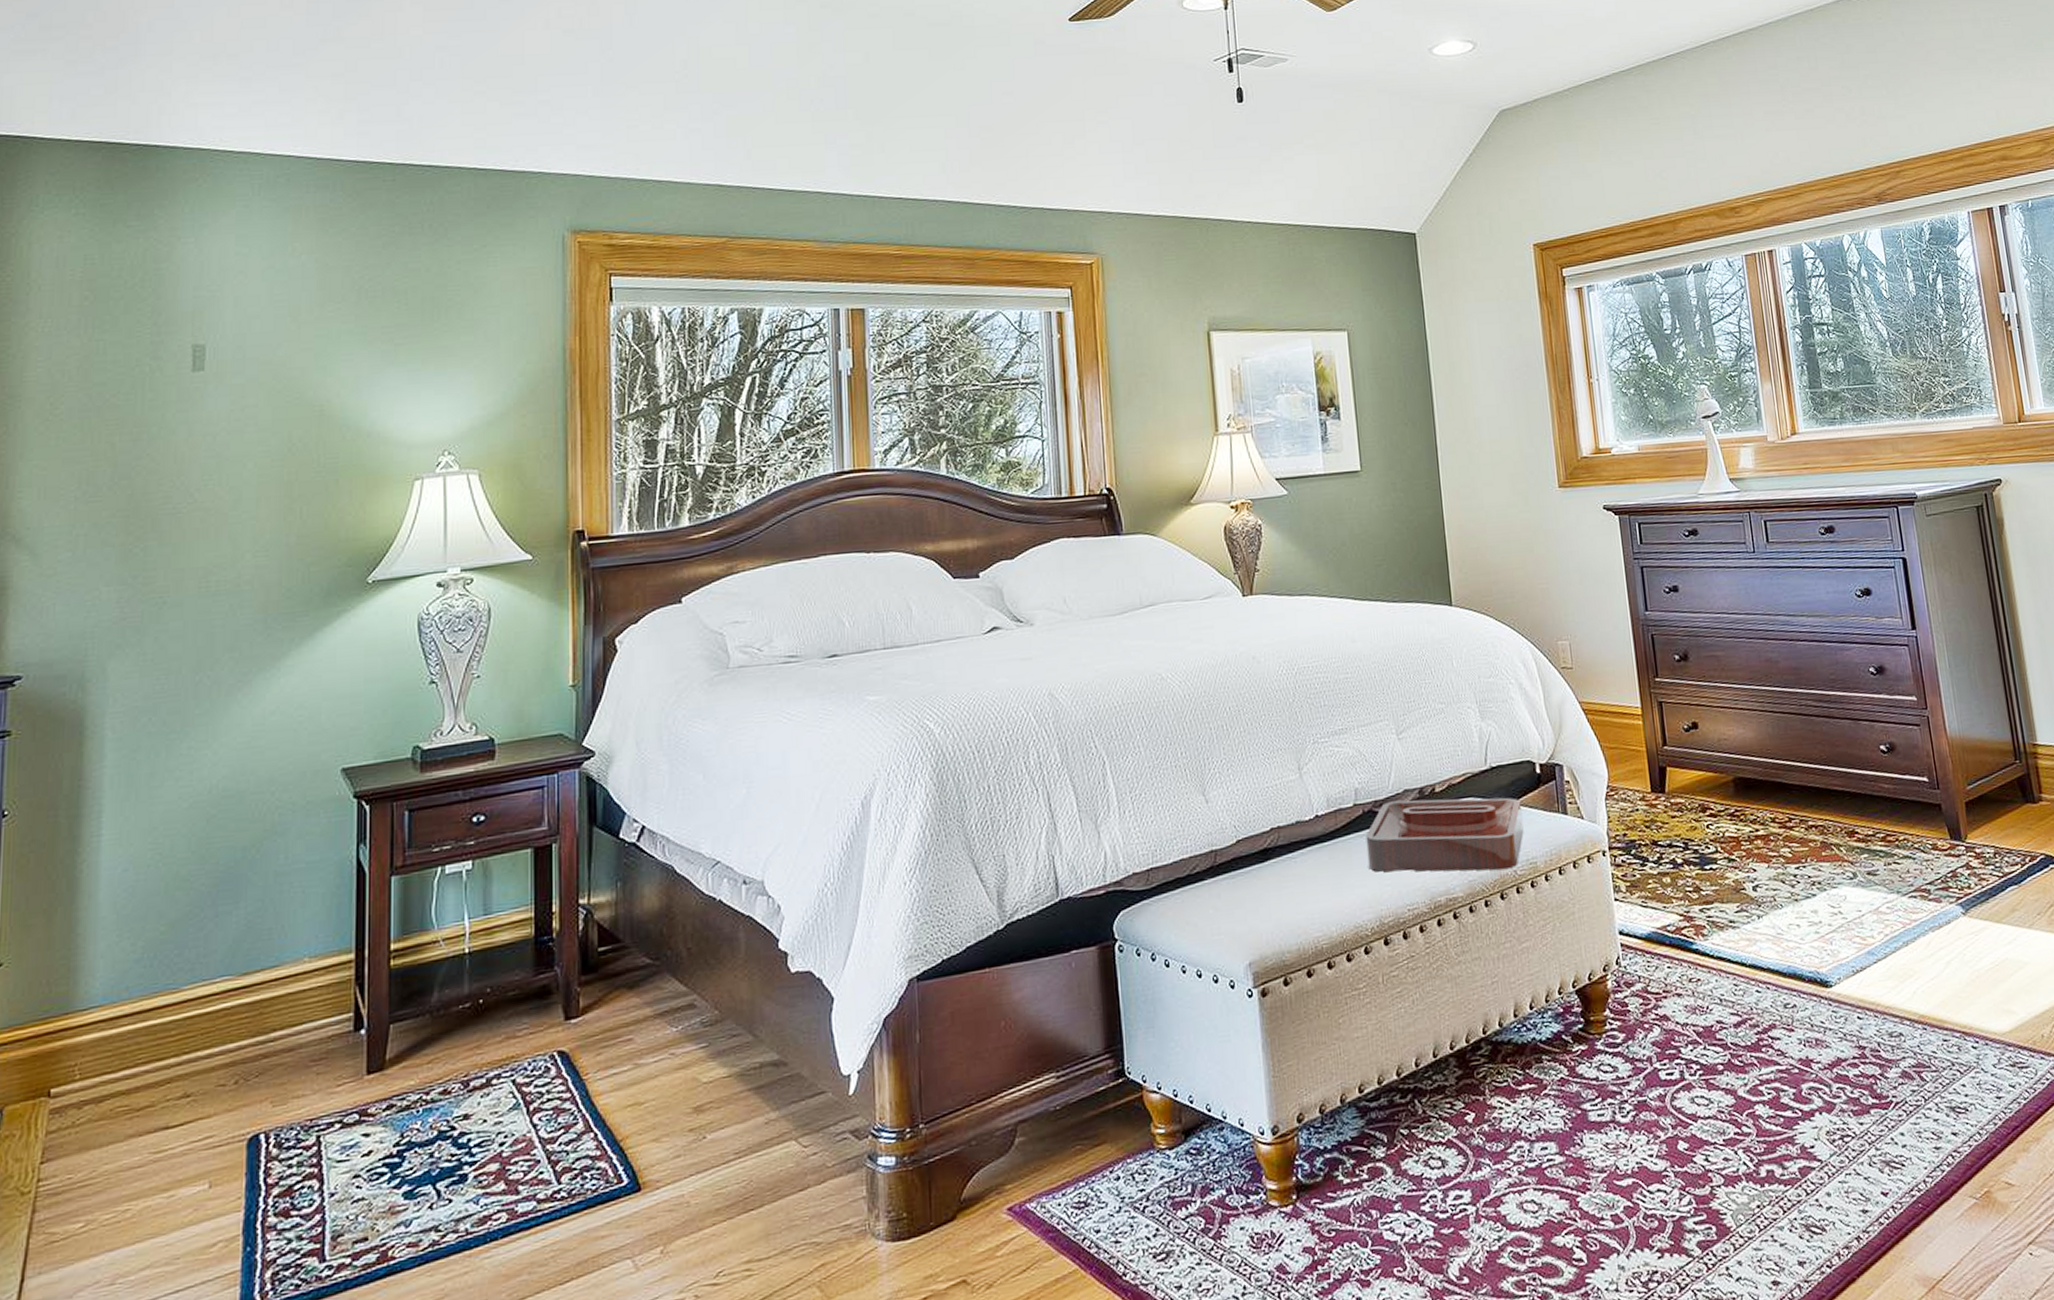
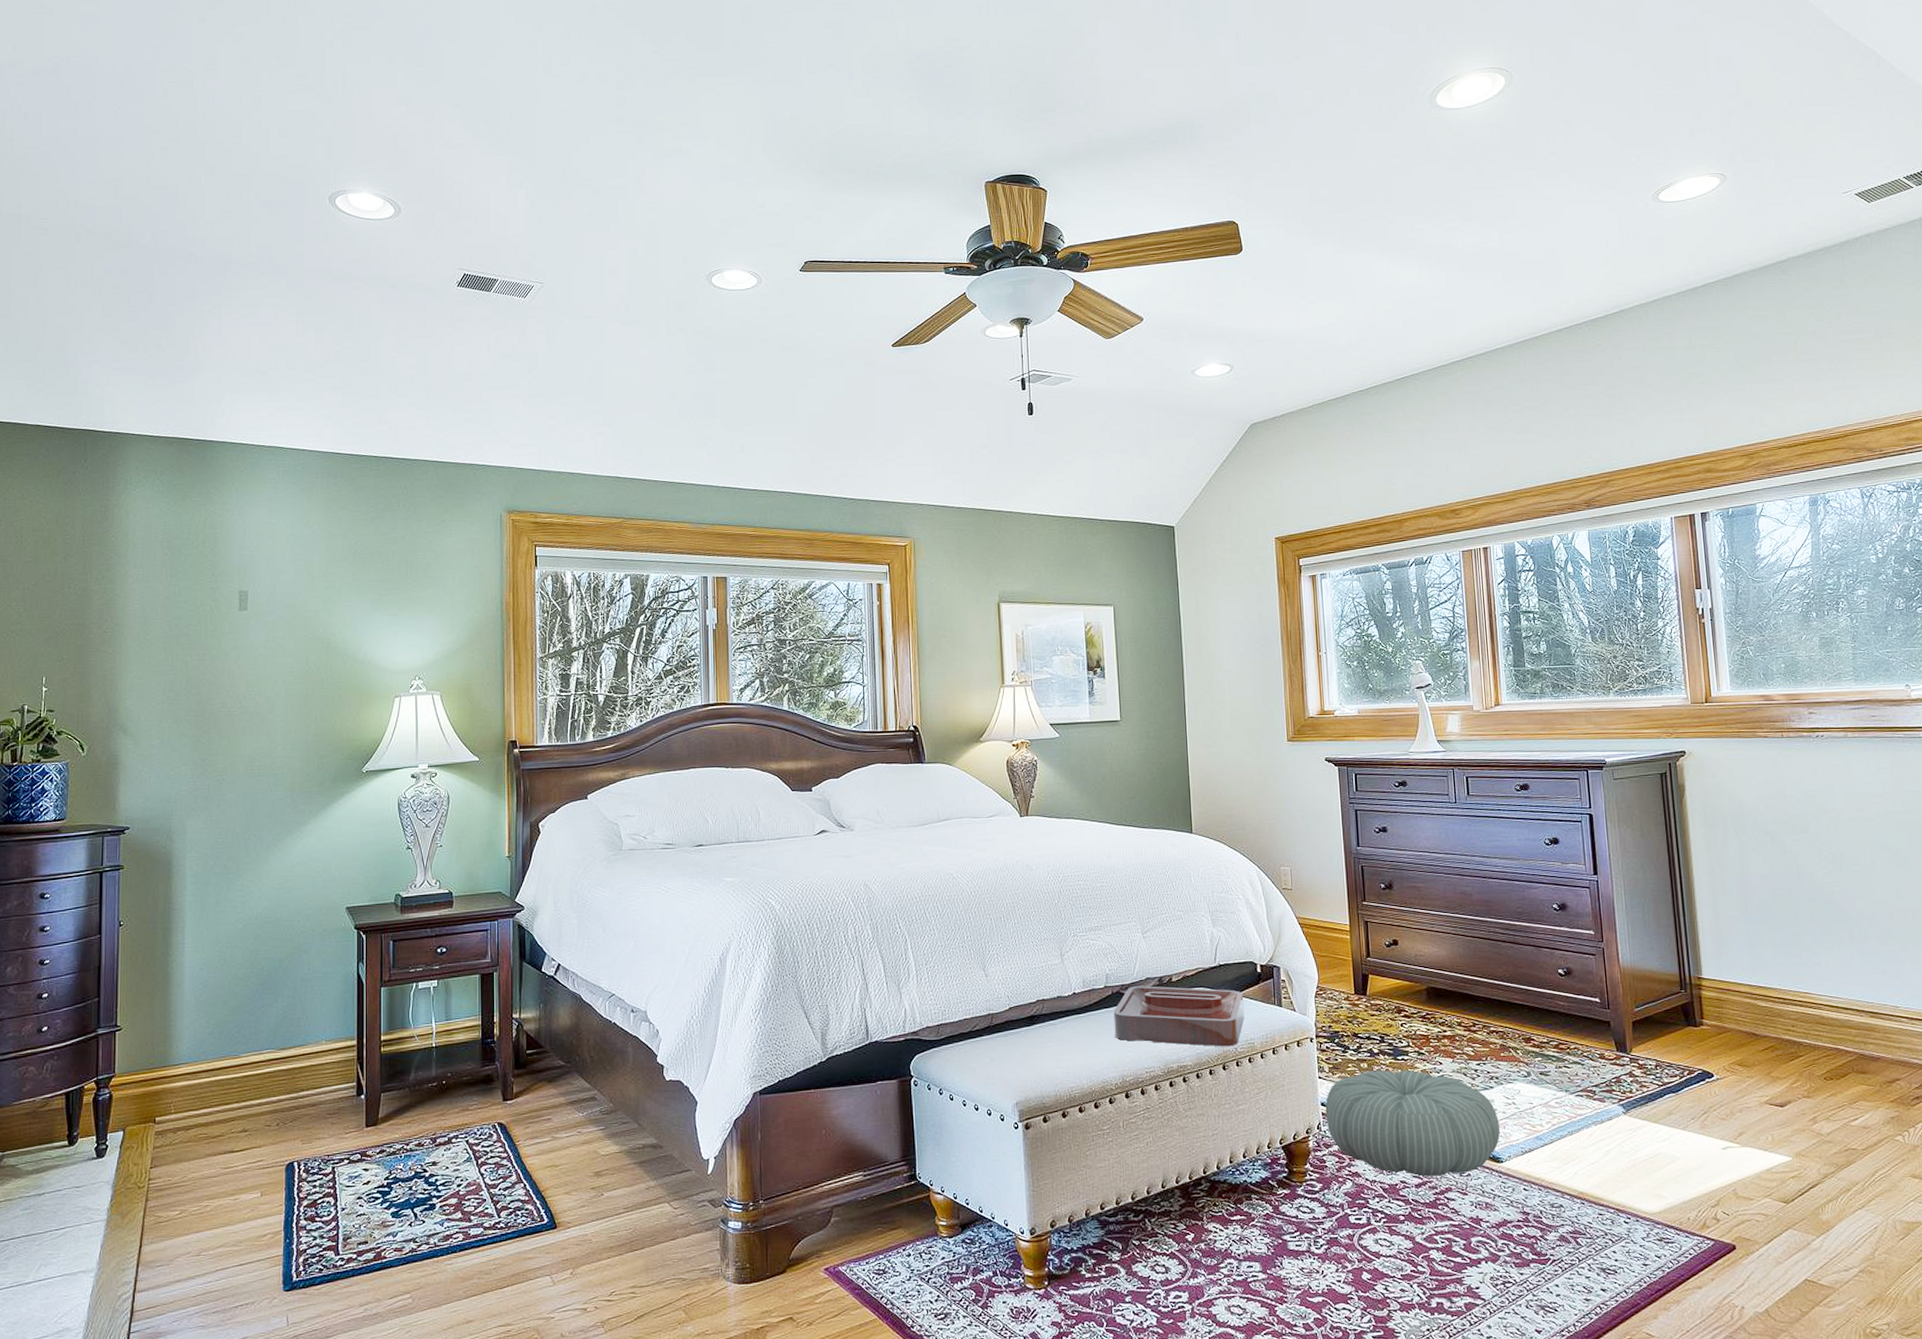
pouf: none [1623,881,1827,1013] -> present [1325,1070,1501,1177]

